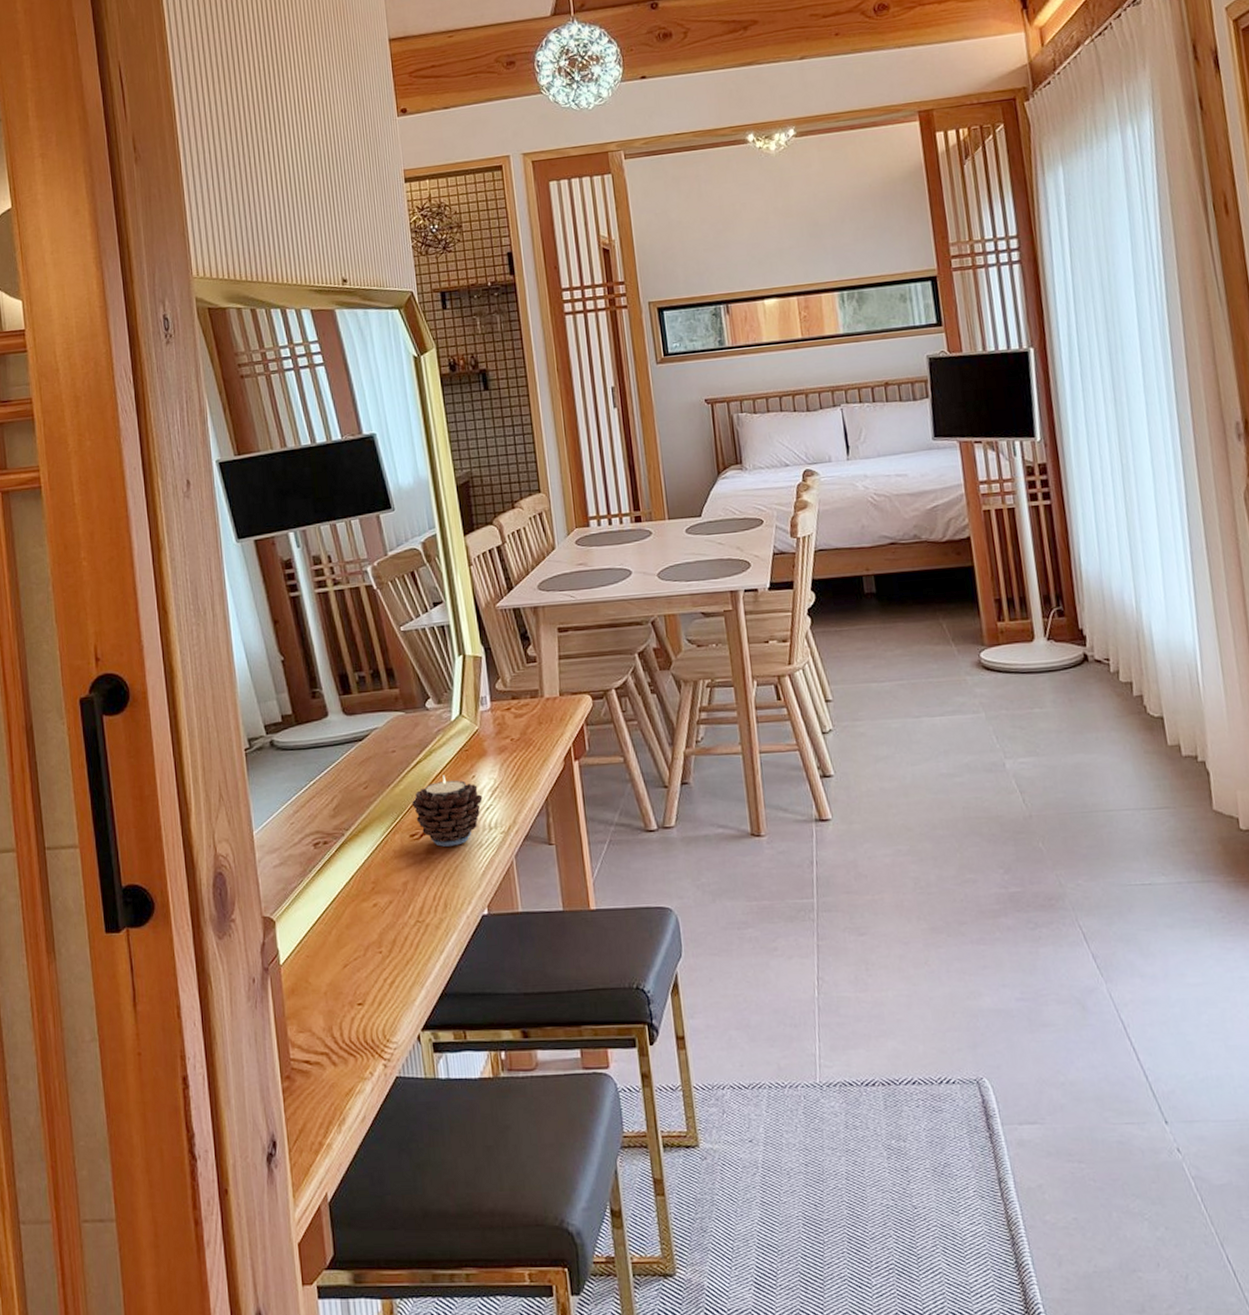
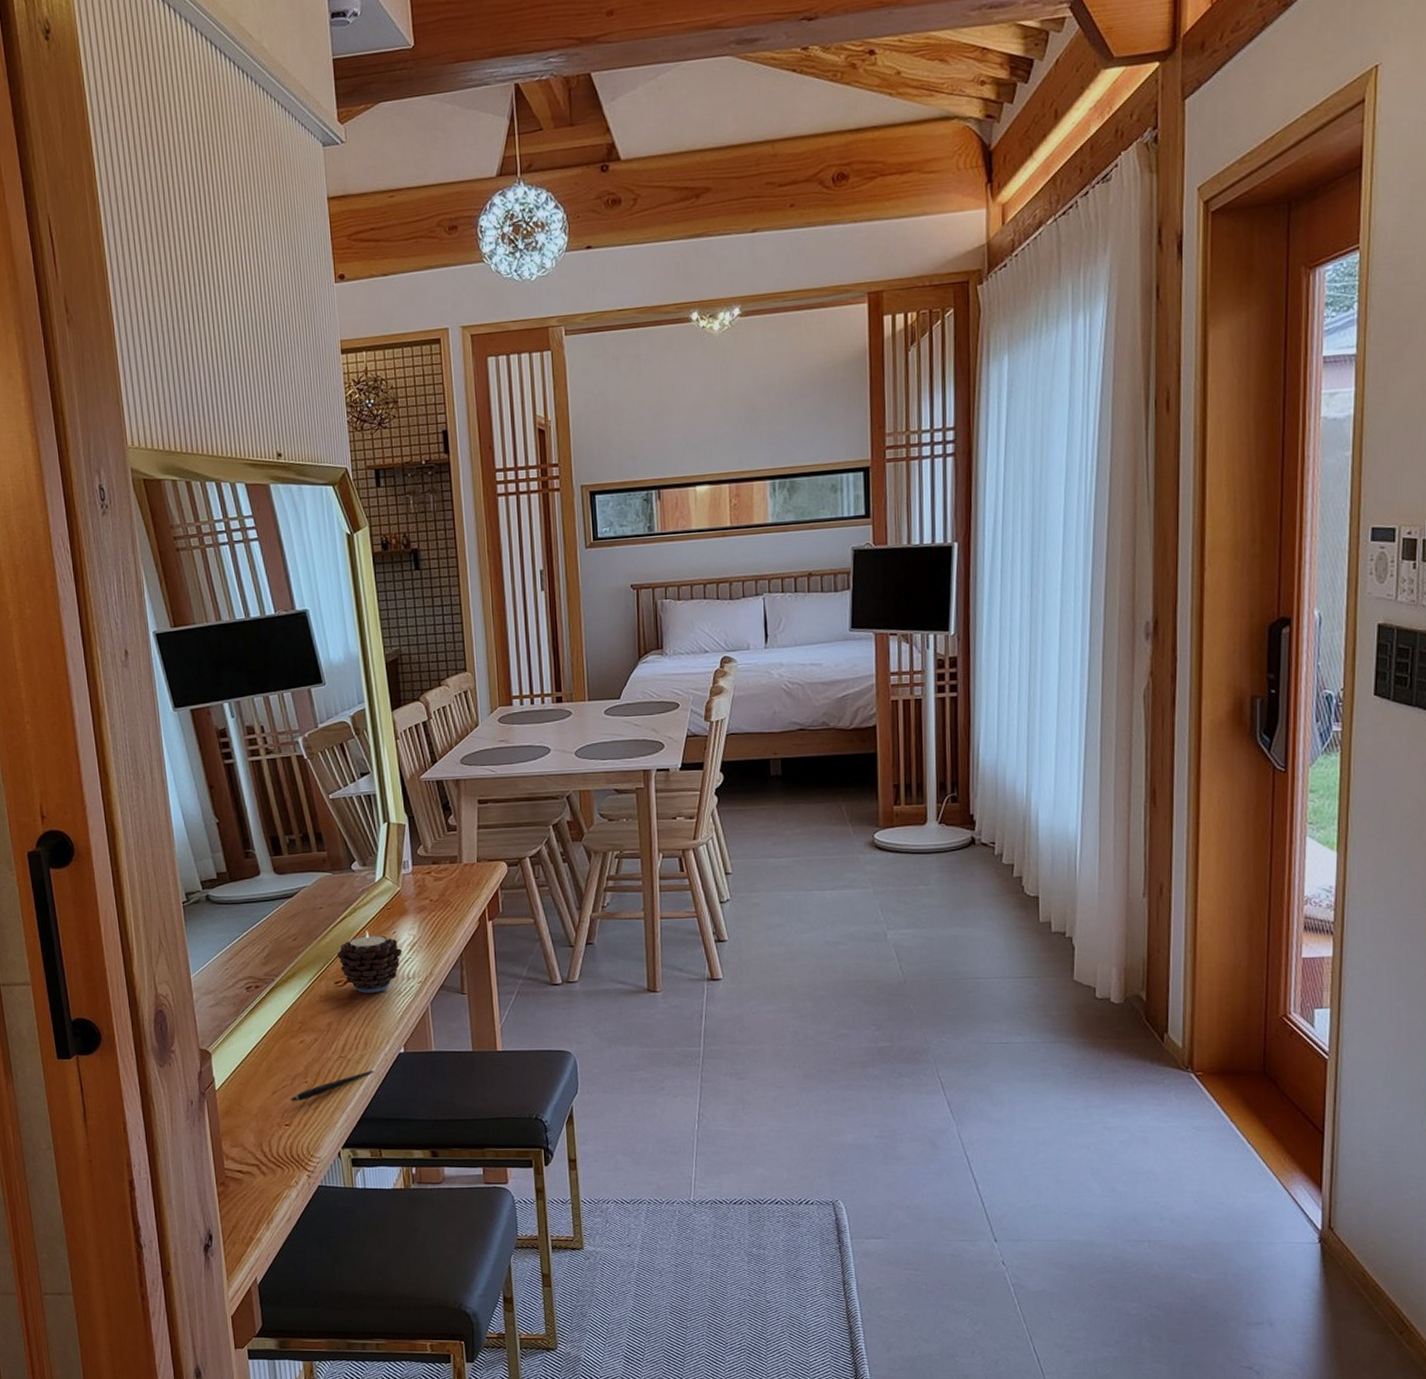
pen: none [363,935,456,977] -> present [290,1069,374,1102]

